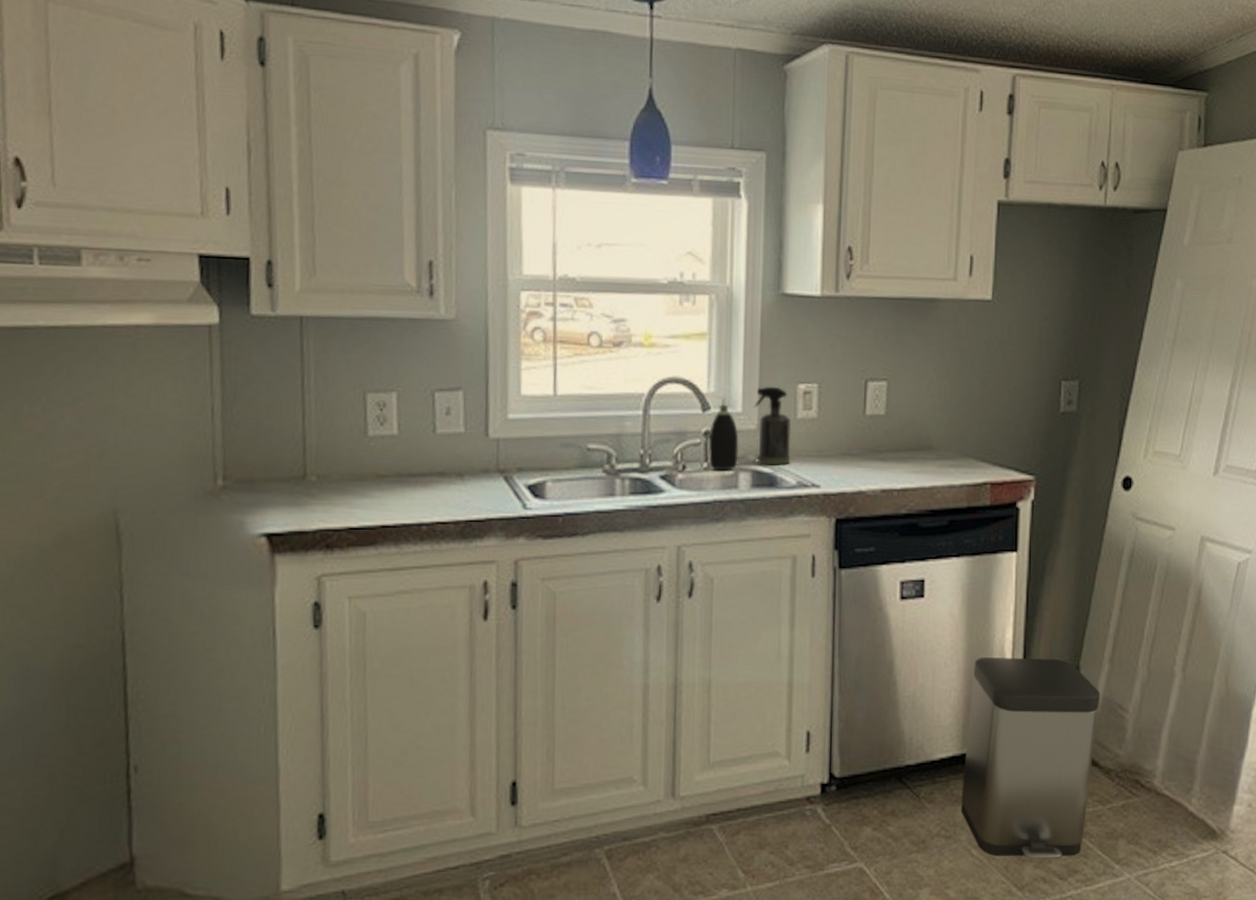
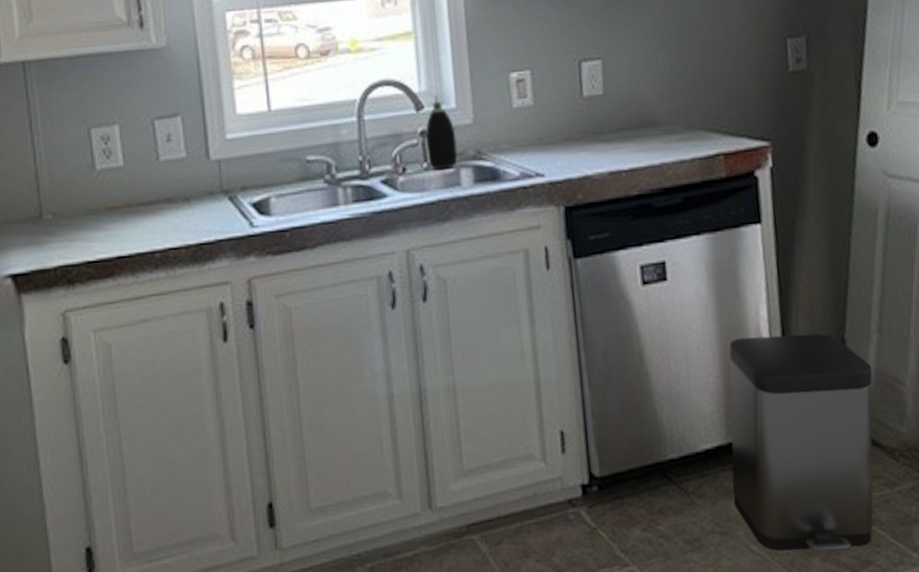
spray bottle: present [753,386,792,466] -> none [467,77,511,159]

